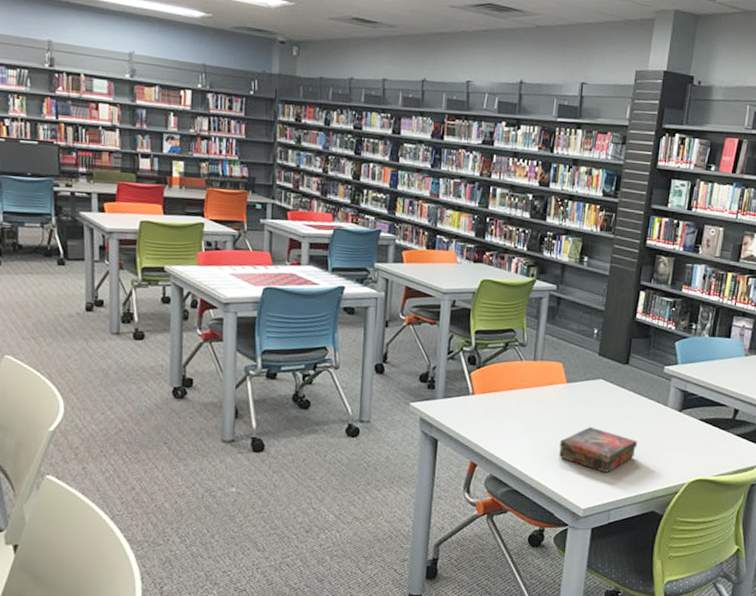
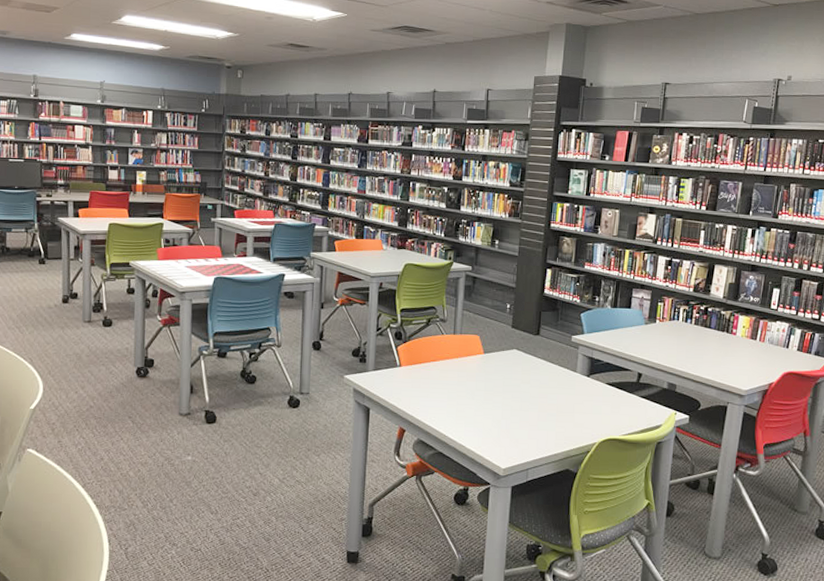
book: present [559,426,638,473] -> none [479,392,551,435]

